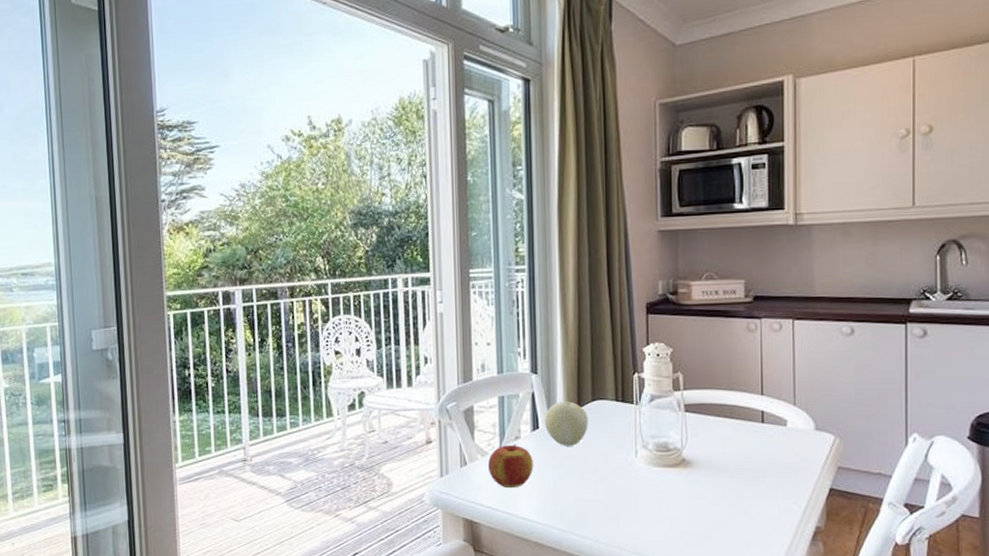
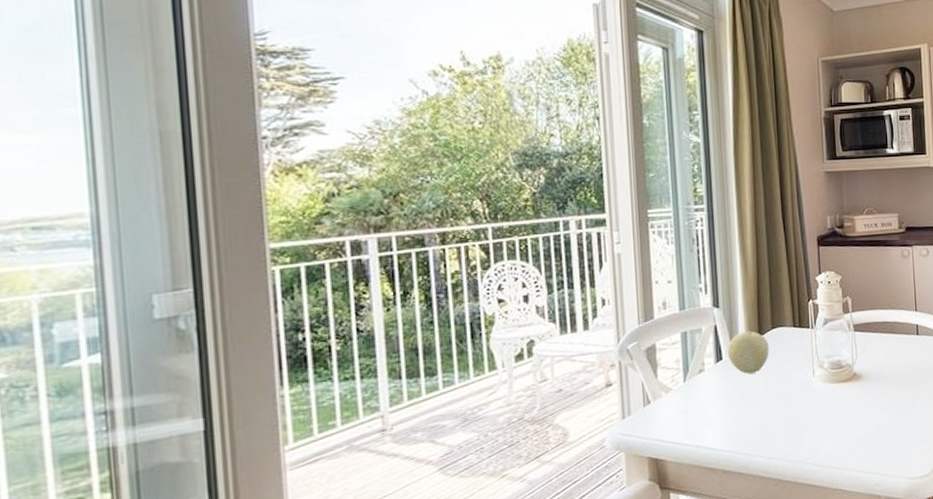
apple: present [488,444,533,489] -> none [672,377,718,421]

